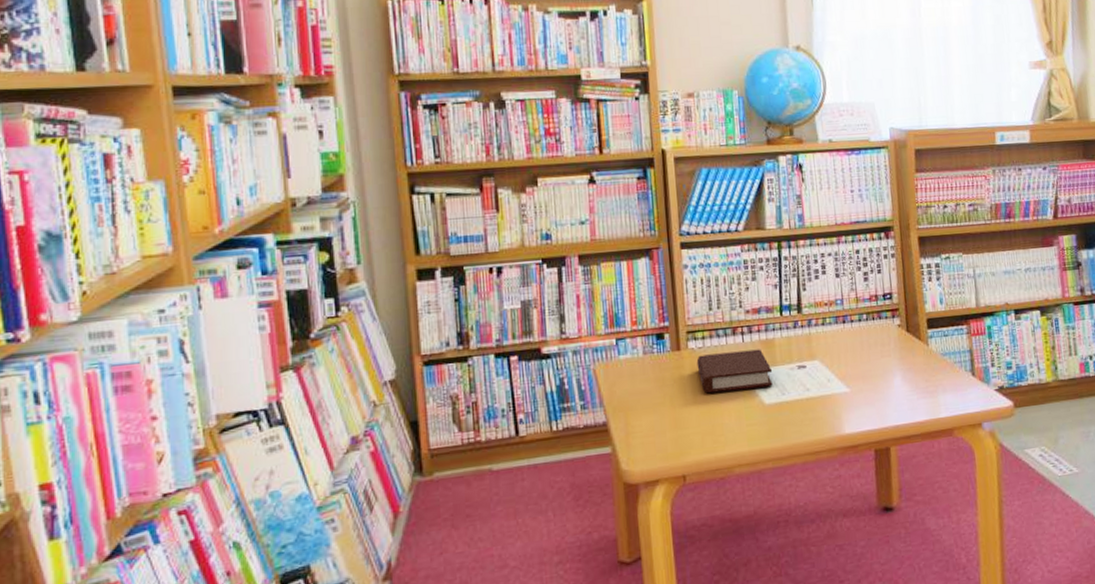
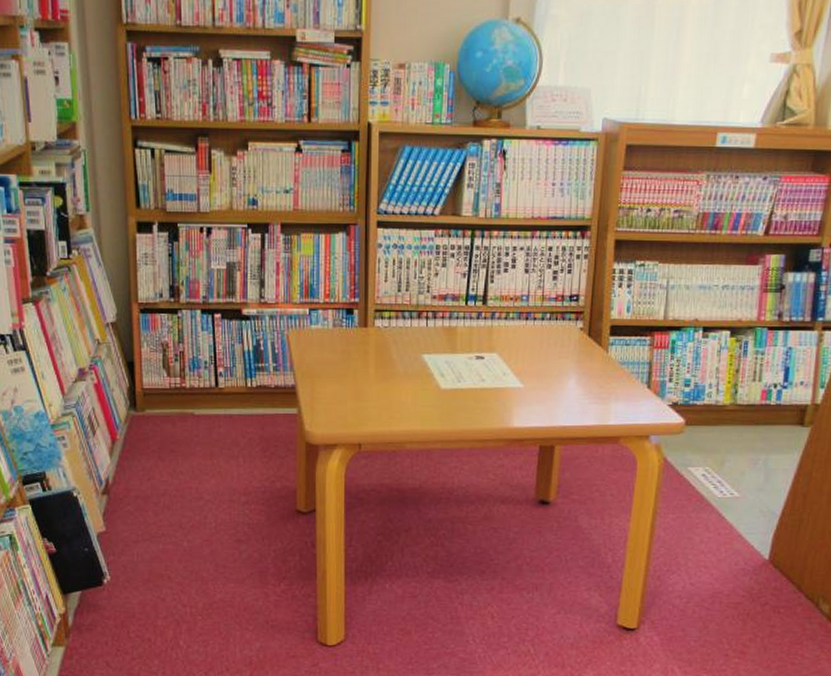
book: present [696,349,773,393] -> none [381,334,451,372]

